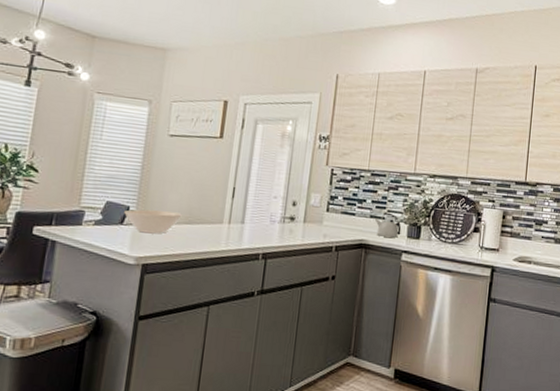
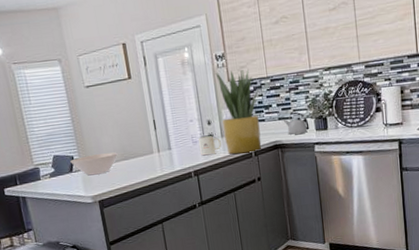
mug: none [275,217,302,240] -> present [198,136,222,156]
planter: none [305,151,356,247] -> present [214,69,262,155]

